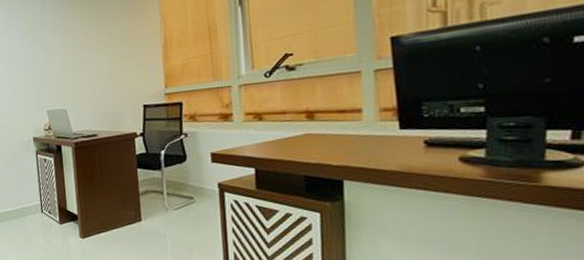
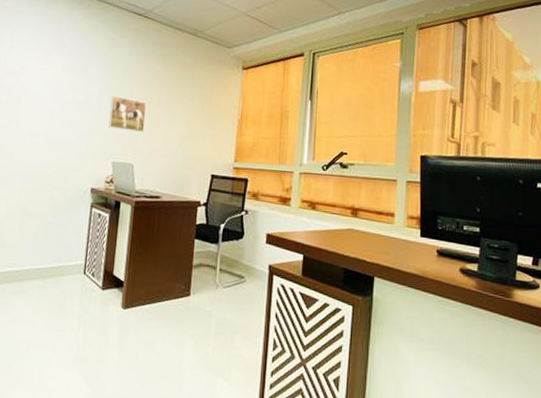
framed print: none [35,48,71,80] -> present [108,96,147,133]

